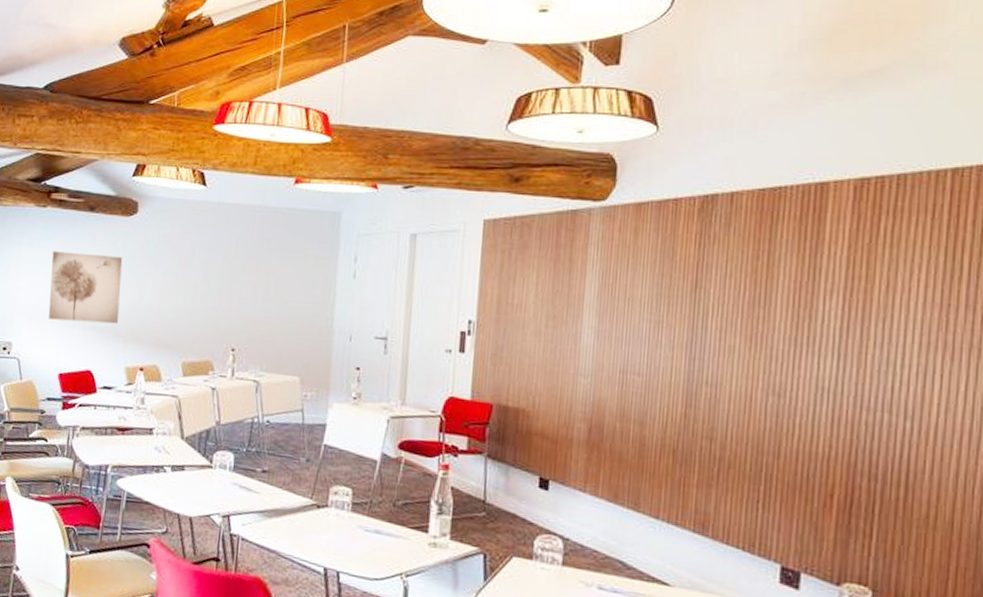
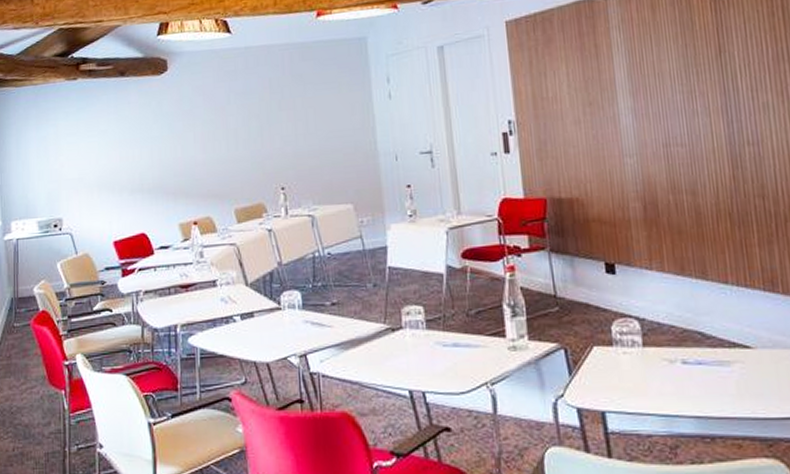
wall art: present [48,251,123,325] -> none [89,115,166,189]

